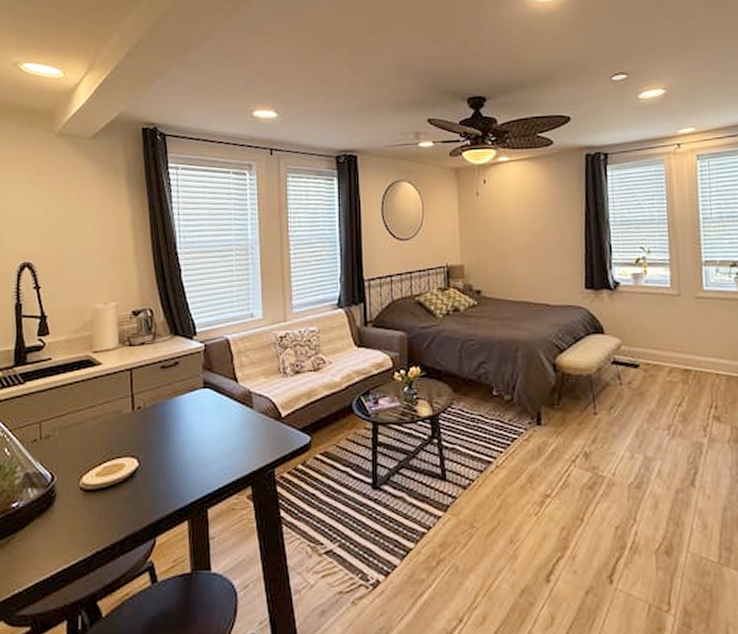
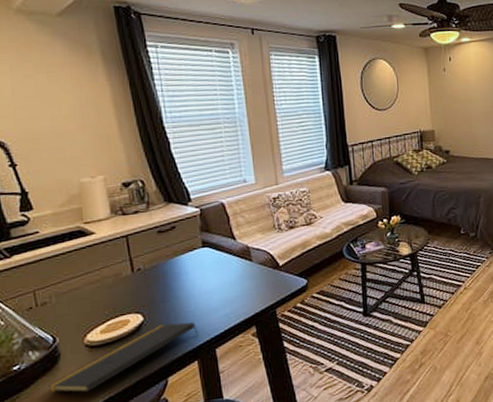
notepad: none [41,472,191,543] -> present [48,322,198,393]

